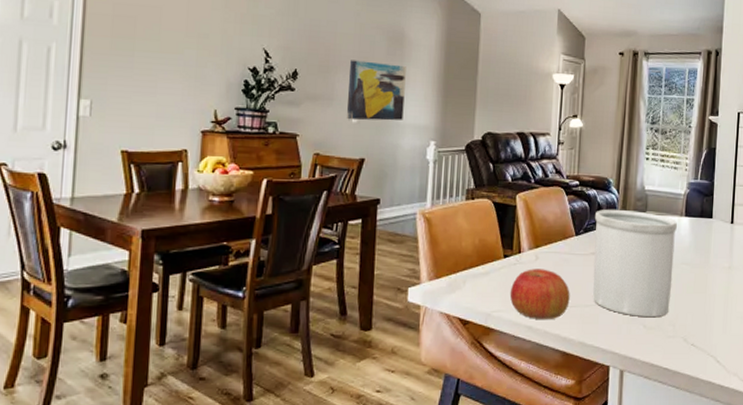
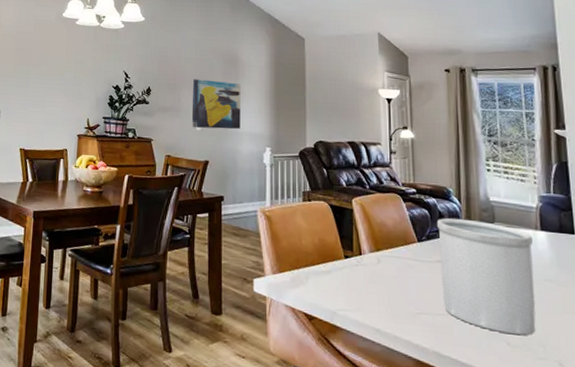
apple: present [509,269,570,319] -> none [353,271,419,325]

